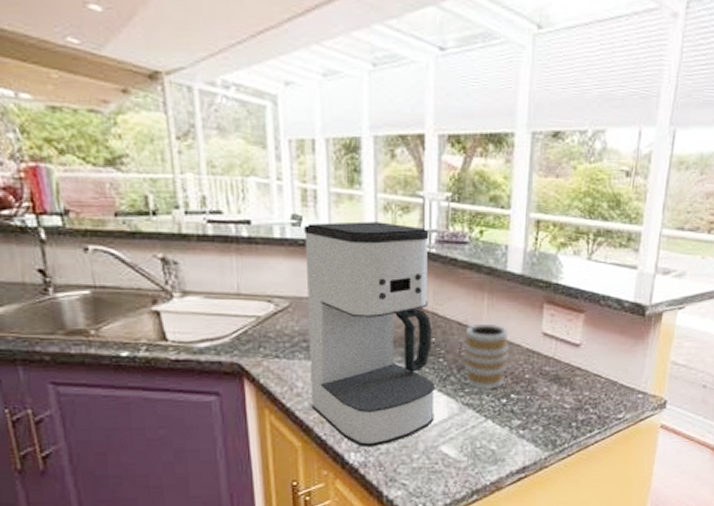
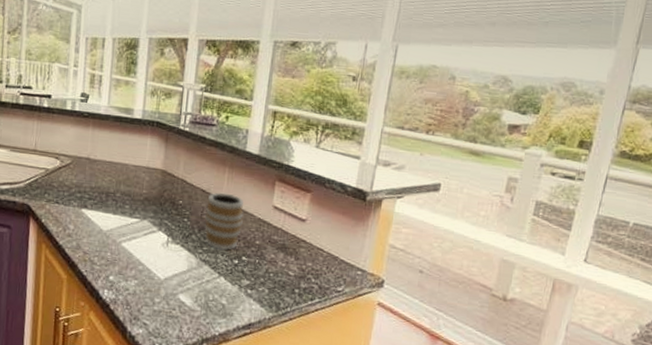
coffee maker: present [304,221,435,448] -> none [78,100,185,287]

